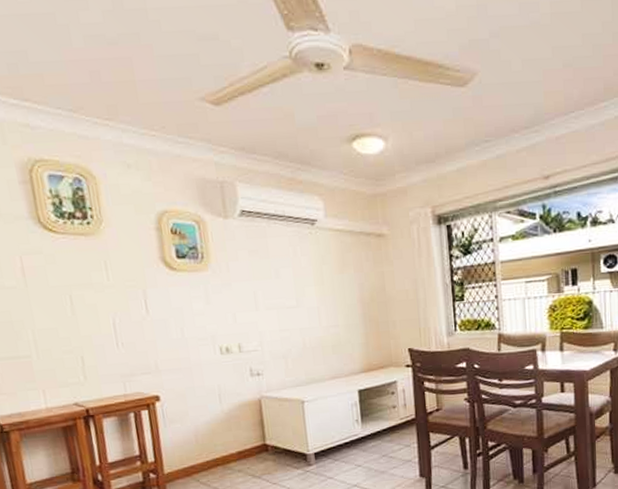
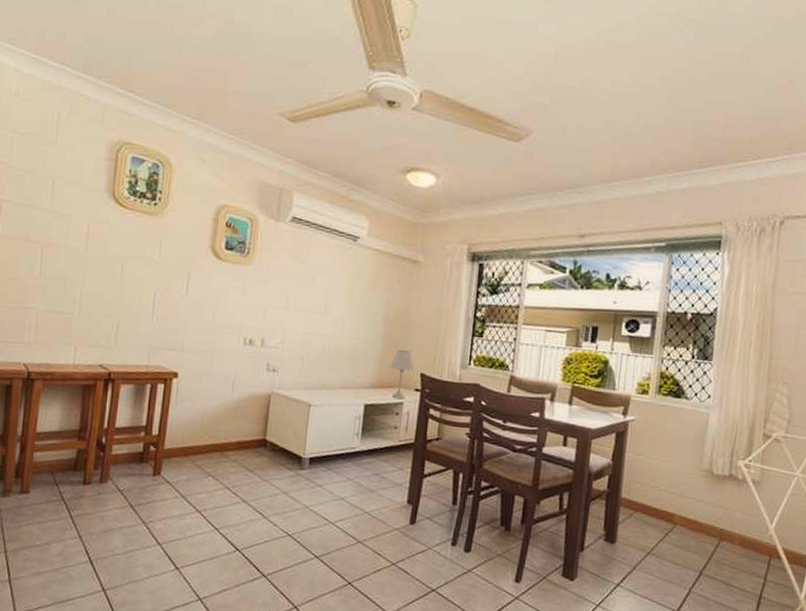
table lamp: none [375,328,401,379] -> present [389,349,414,400]

